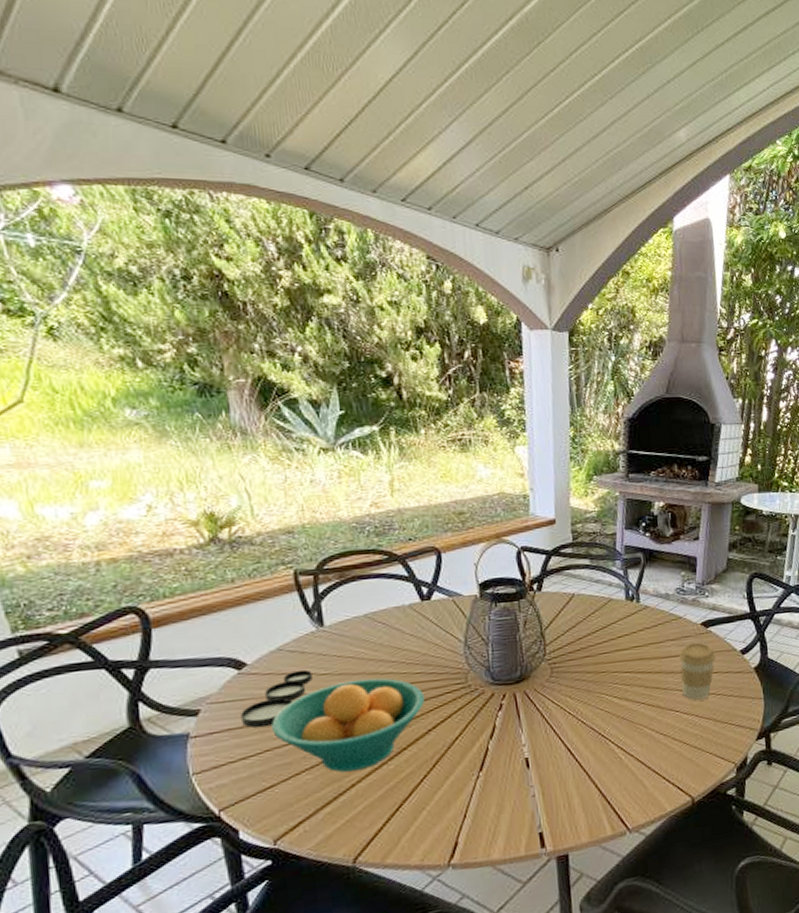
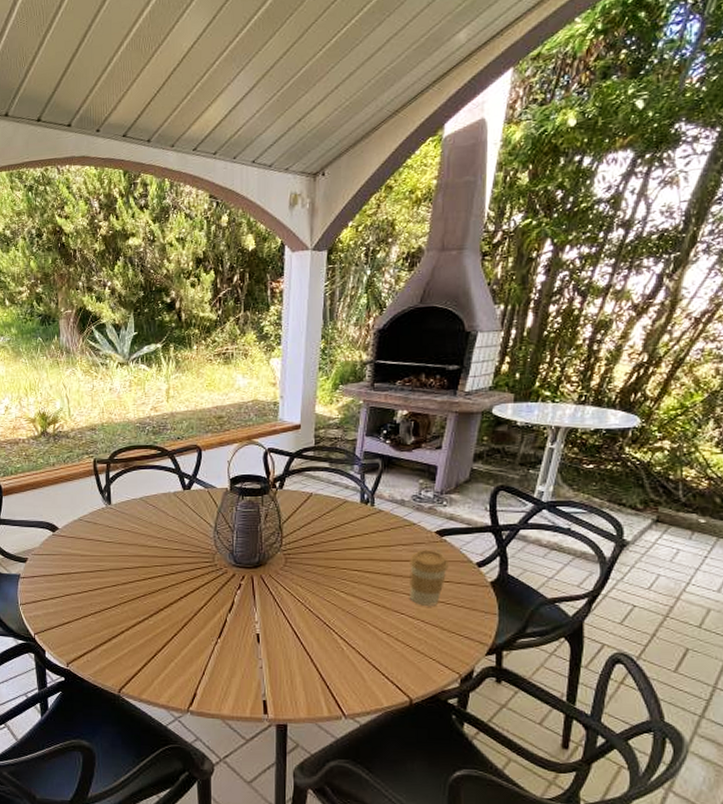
plate: present [241,669,313,728] -> none [53,537,101,577]
fruit bowl: present [272,678,424,772] -> none [71,549,179,622]

